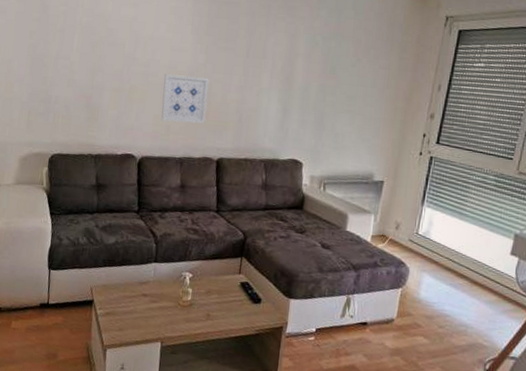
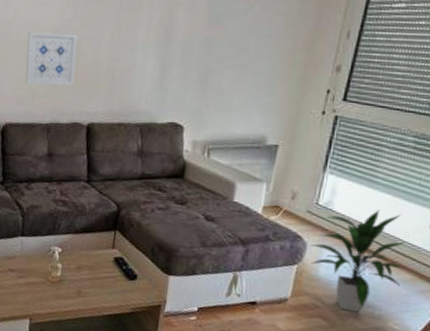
indoor plant: none [411,239,491,331] -> present [308,209,405,312]

